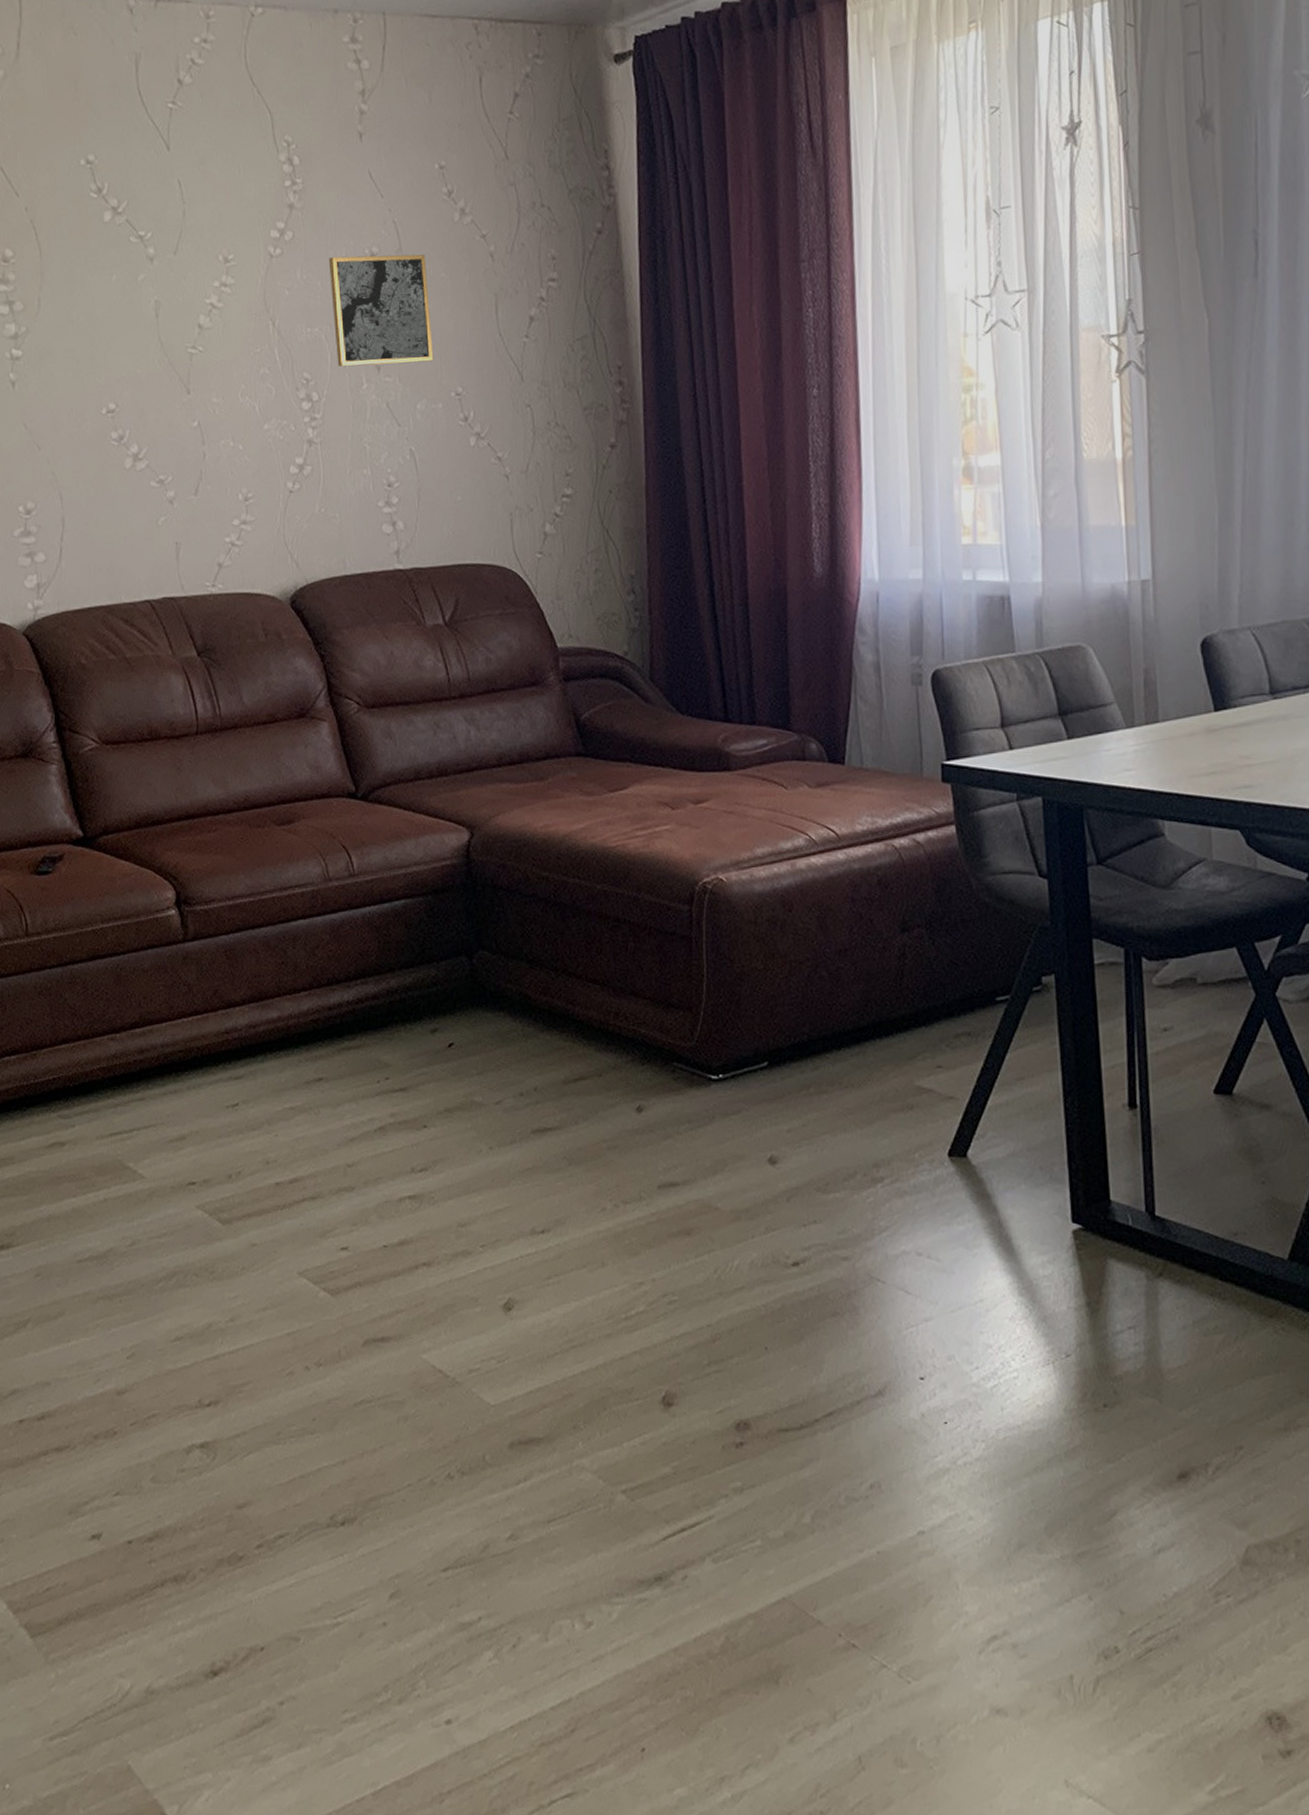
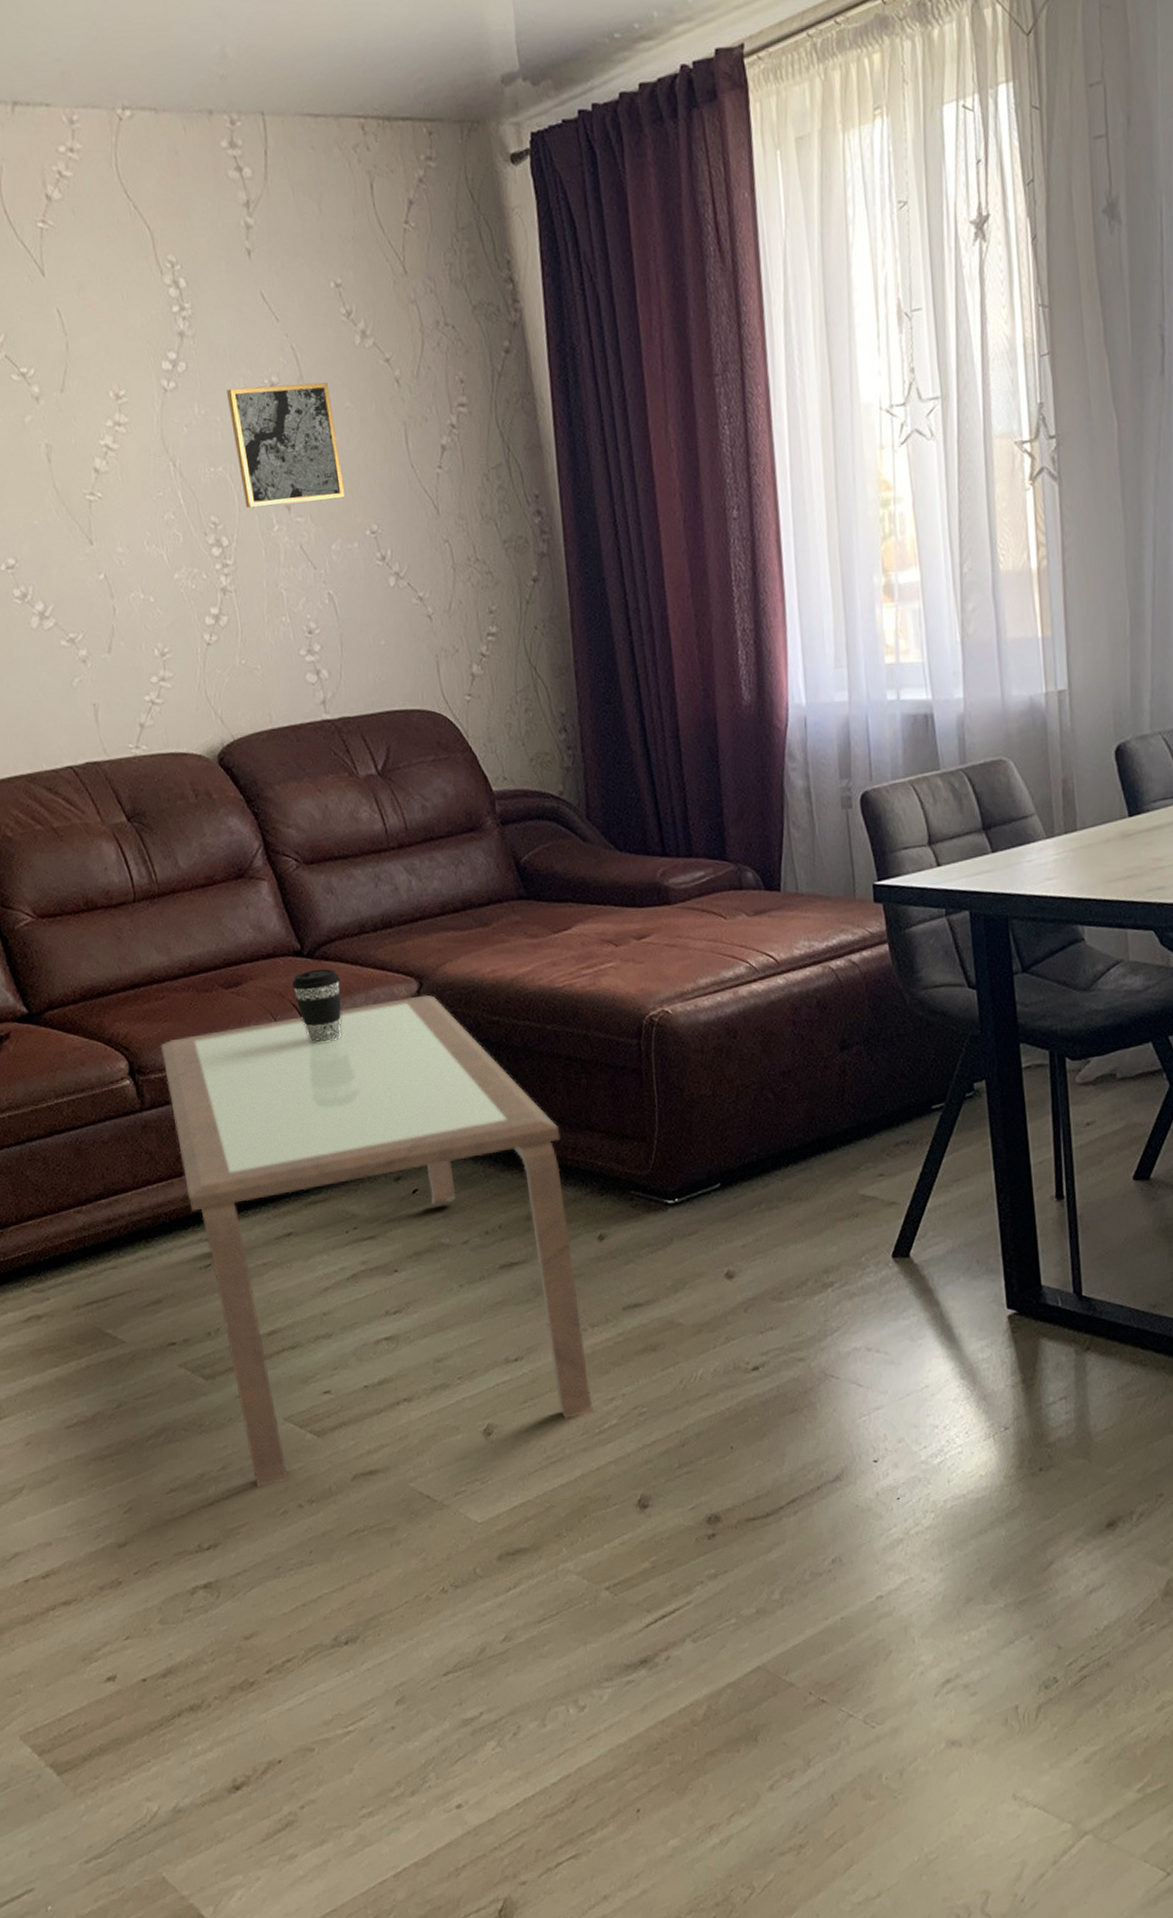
coffee table: none [208,845,622,1343] -> present [160,995,595,1487]
coffee cup: none [343,812,392,886] -> present [292,968,342,1043]

